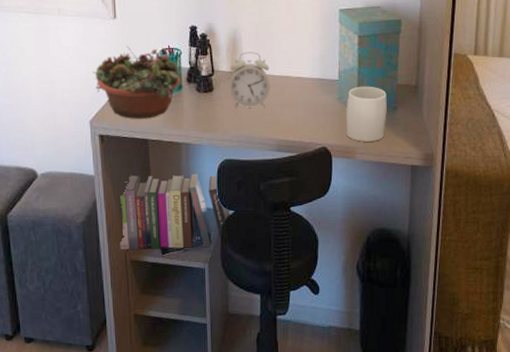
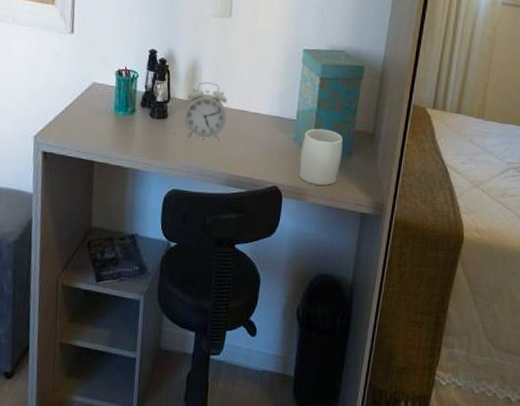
succulent planter: present [93,45,181,119] -> none [43,62,135,140]
books: present [120,173,229,250] -> none [52,196,171,278]

